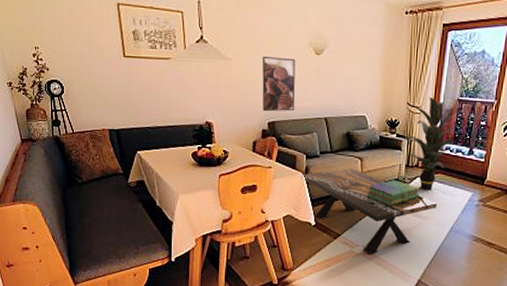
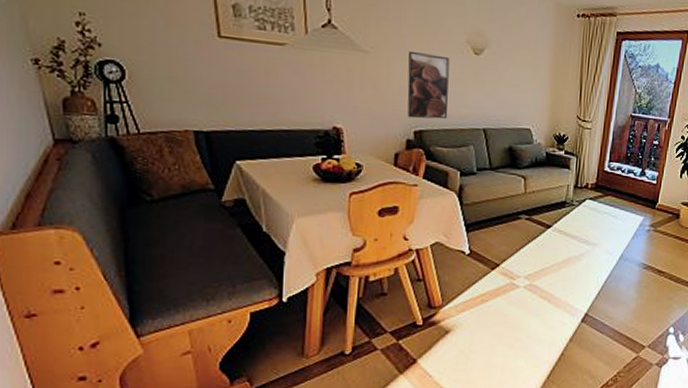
coffee table: present [301,168,437,254] -> none [454,188,606,286]
stack of books: present [366,180,419,206] -> none [530,202,588,232]
indoor plant: present [404,98,458,191] -> none [572,112,630,215]

